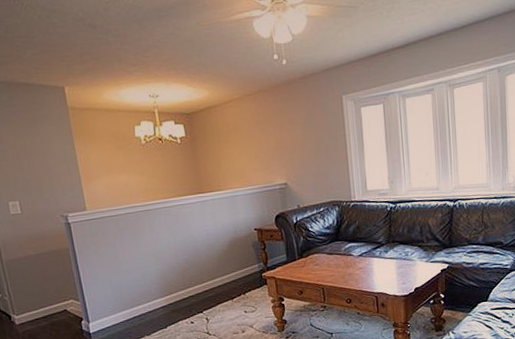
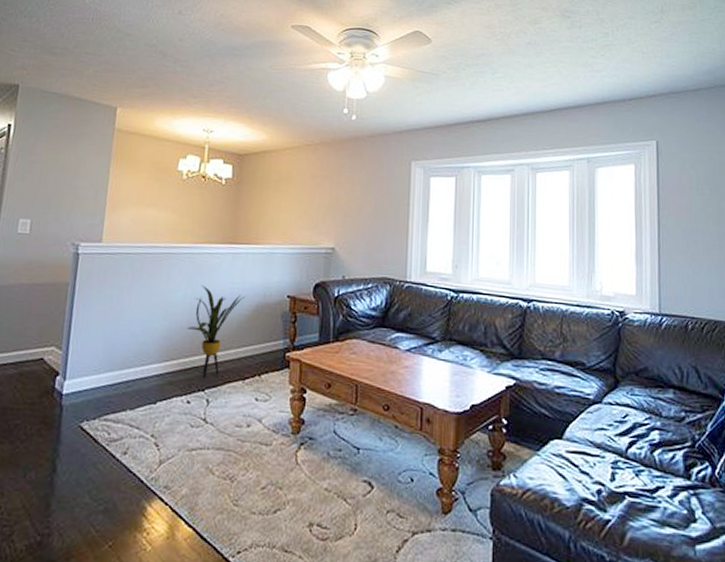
house plant: none [176,232,220,303] -> present [186,285,246,378]

